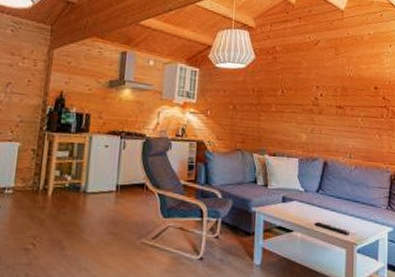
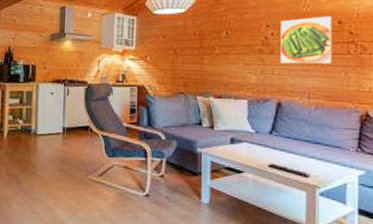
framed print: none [327,81,370,126] -> present [280,16,333,64]

